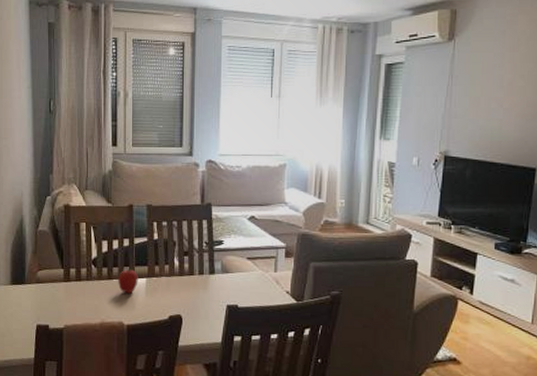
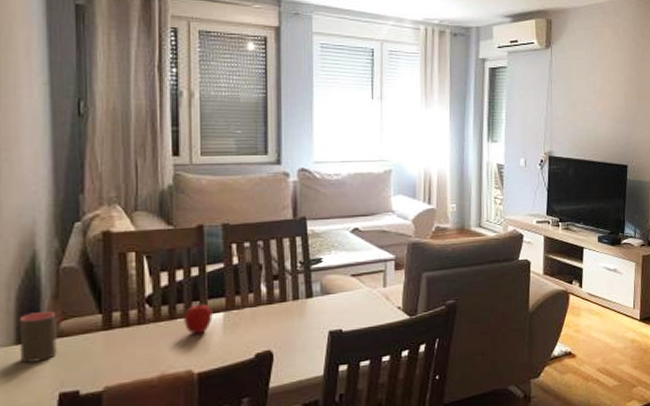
cup: none [13,262,35,300] -> present [19,311,57,363]

